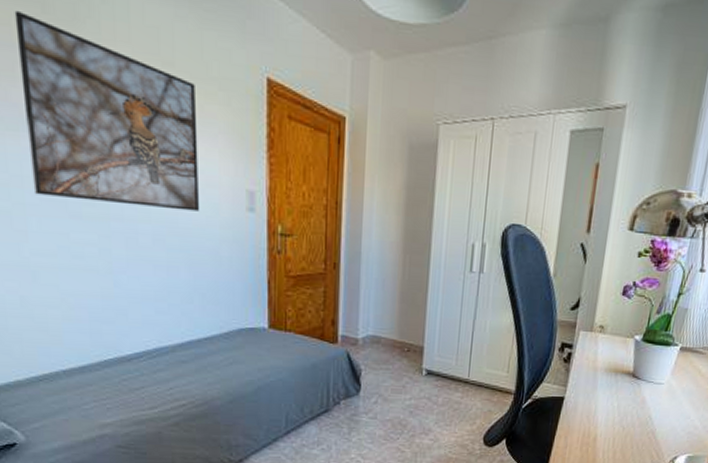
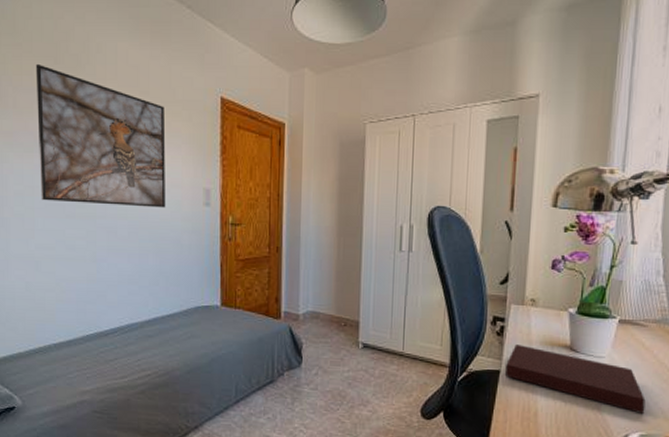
notebook: none [568,371,696,437] -> present [504,344,646,413]

